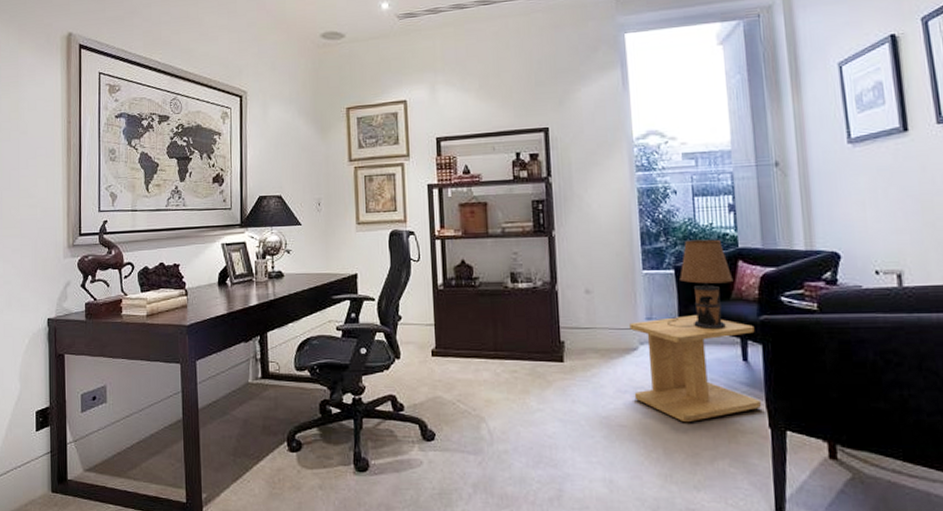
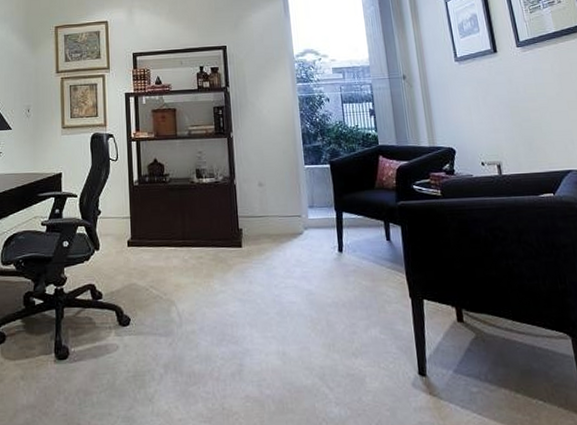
side table: present [629,315,761,422] -> none [295,202,403,296]
table lamp: present [667,239,733,328] -> none [326,138,376,214]

